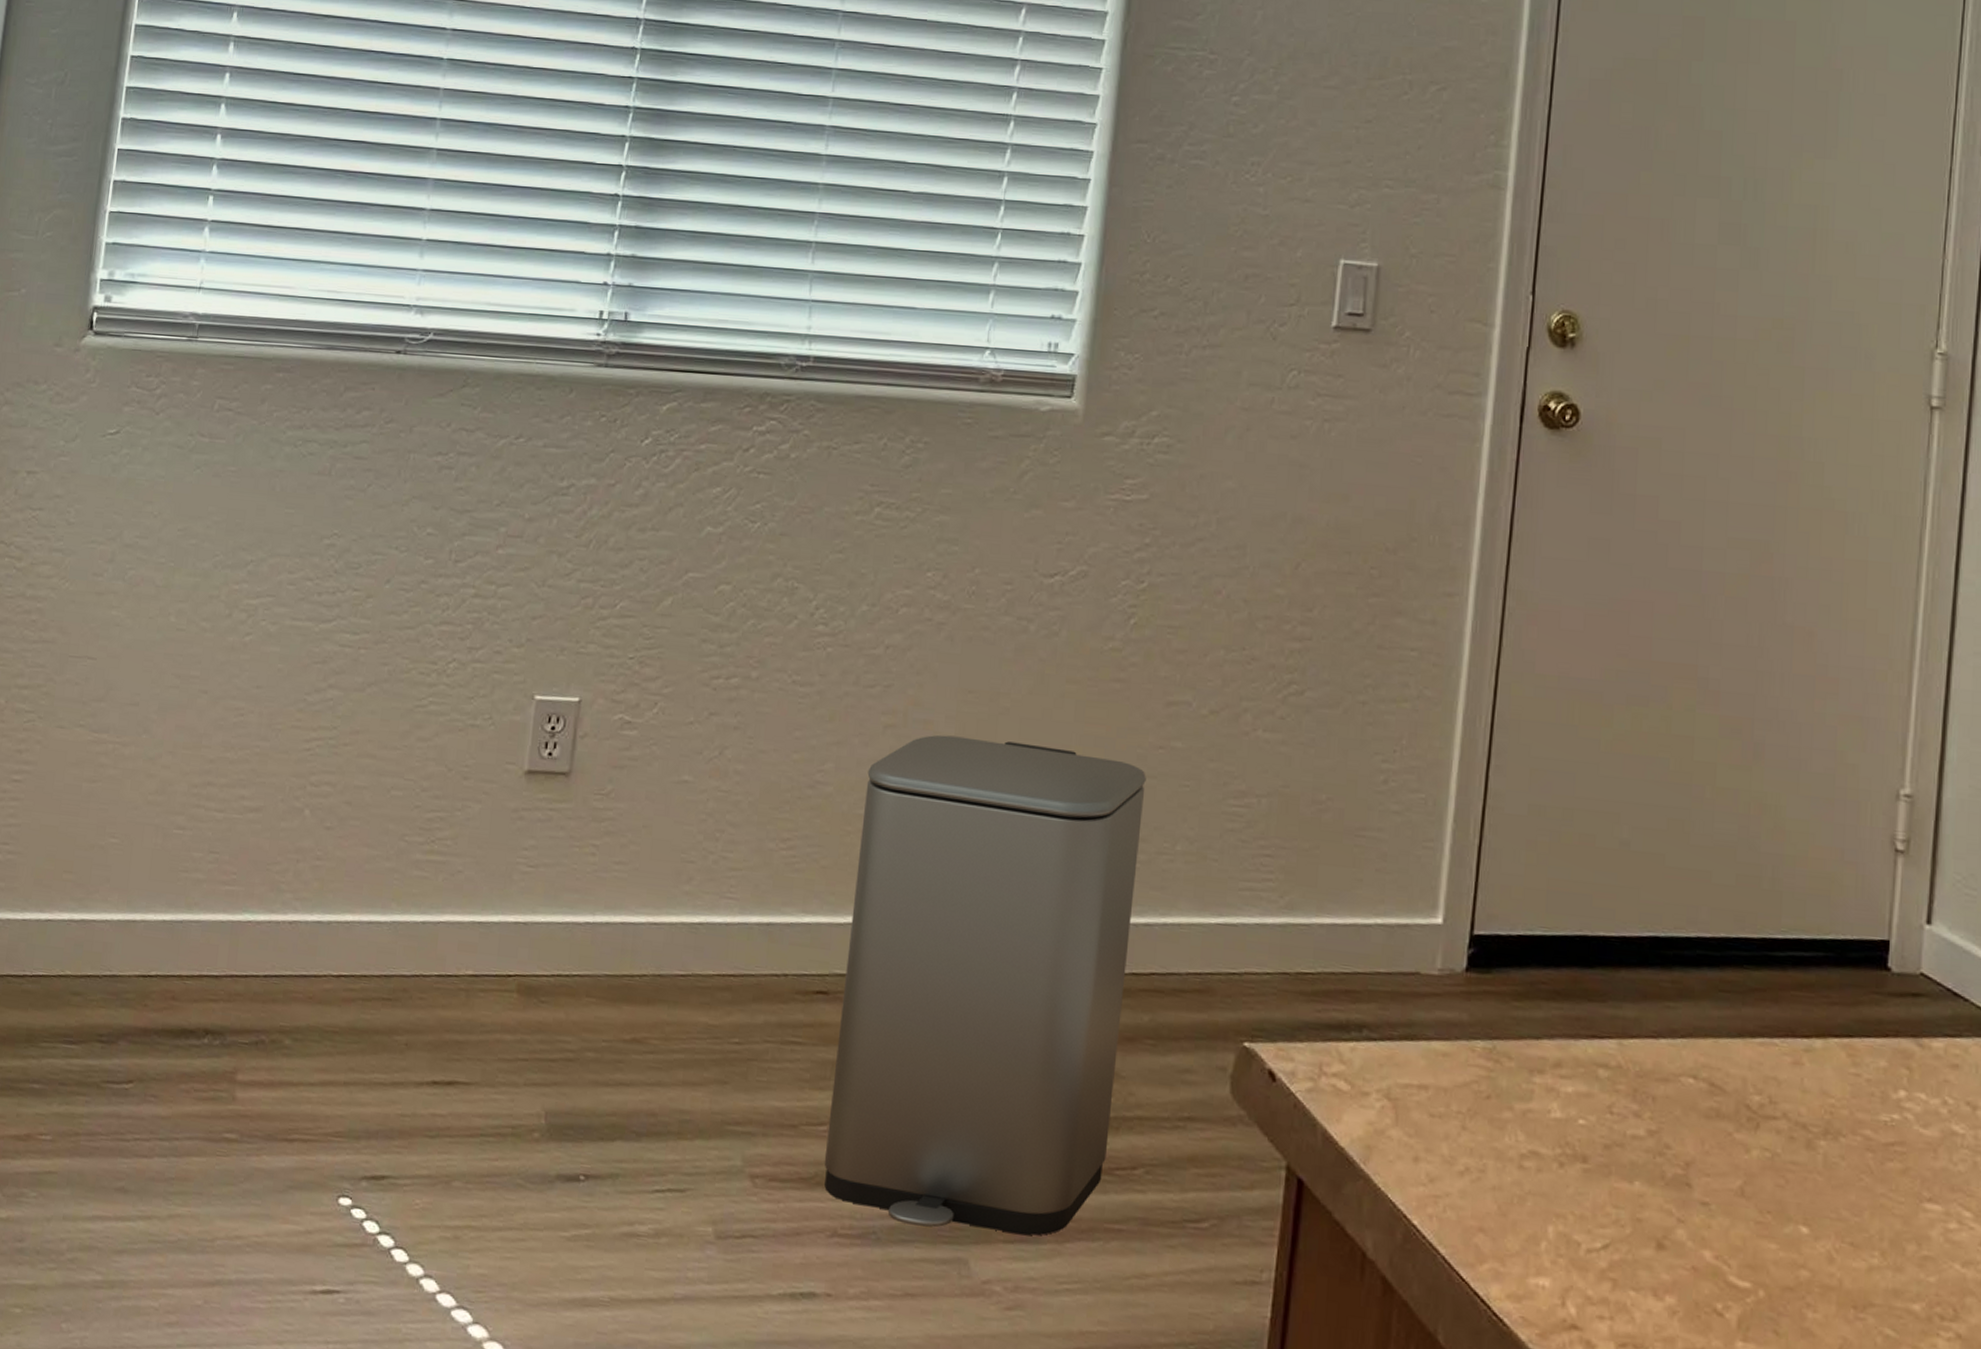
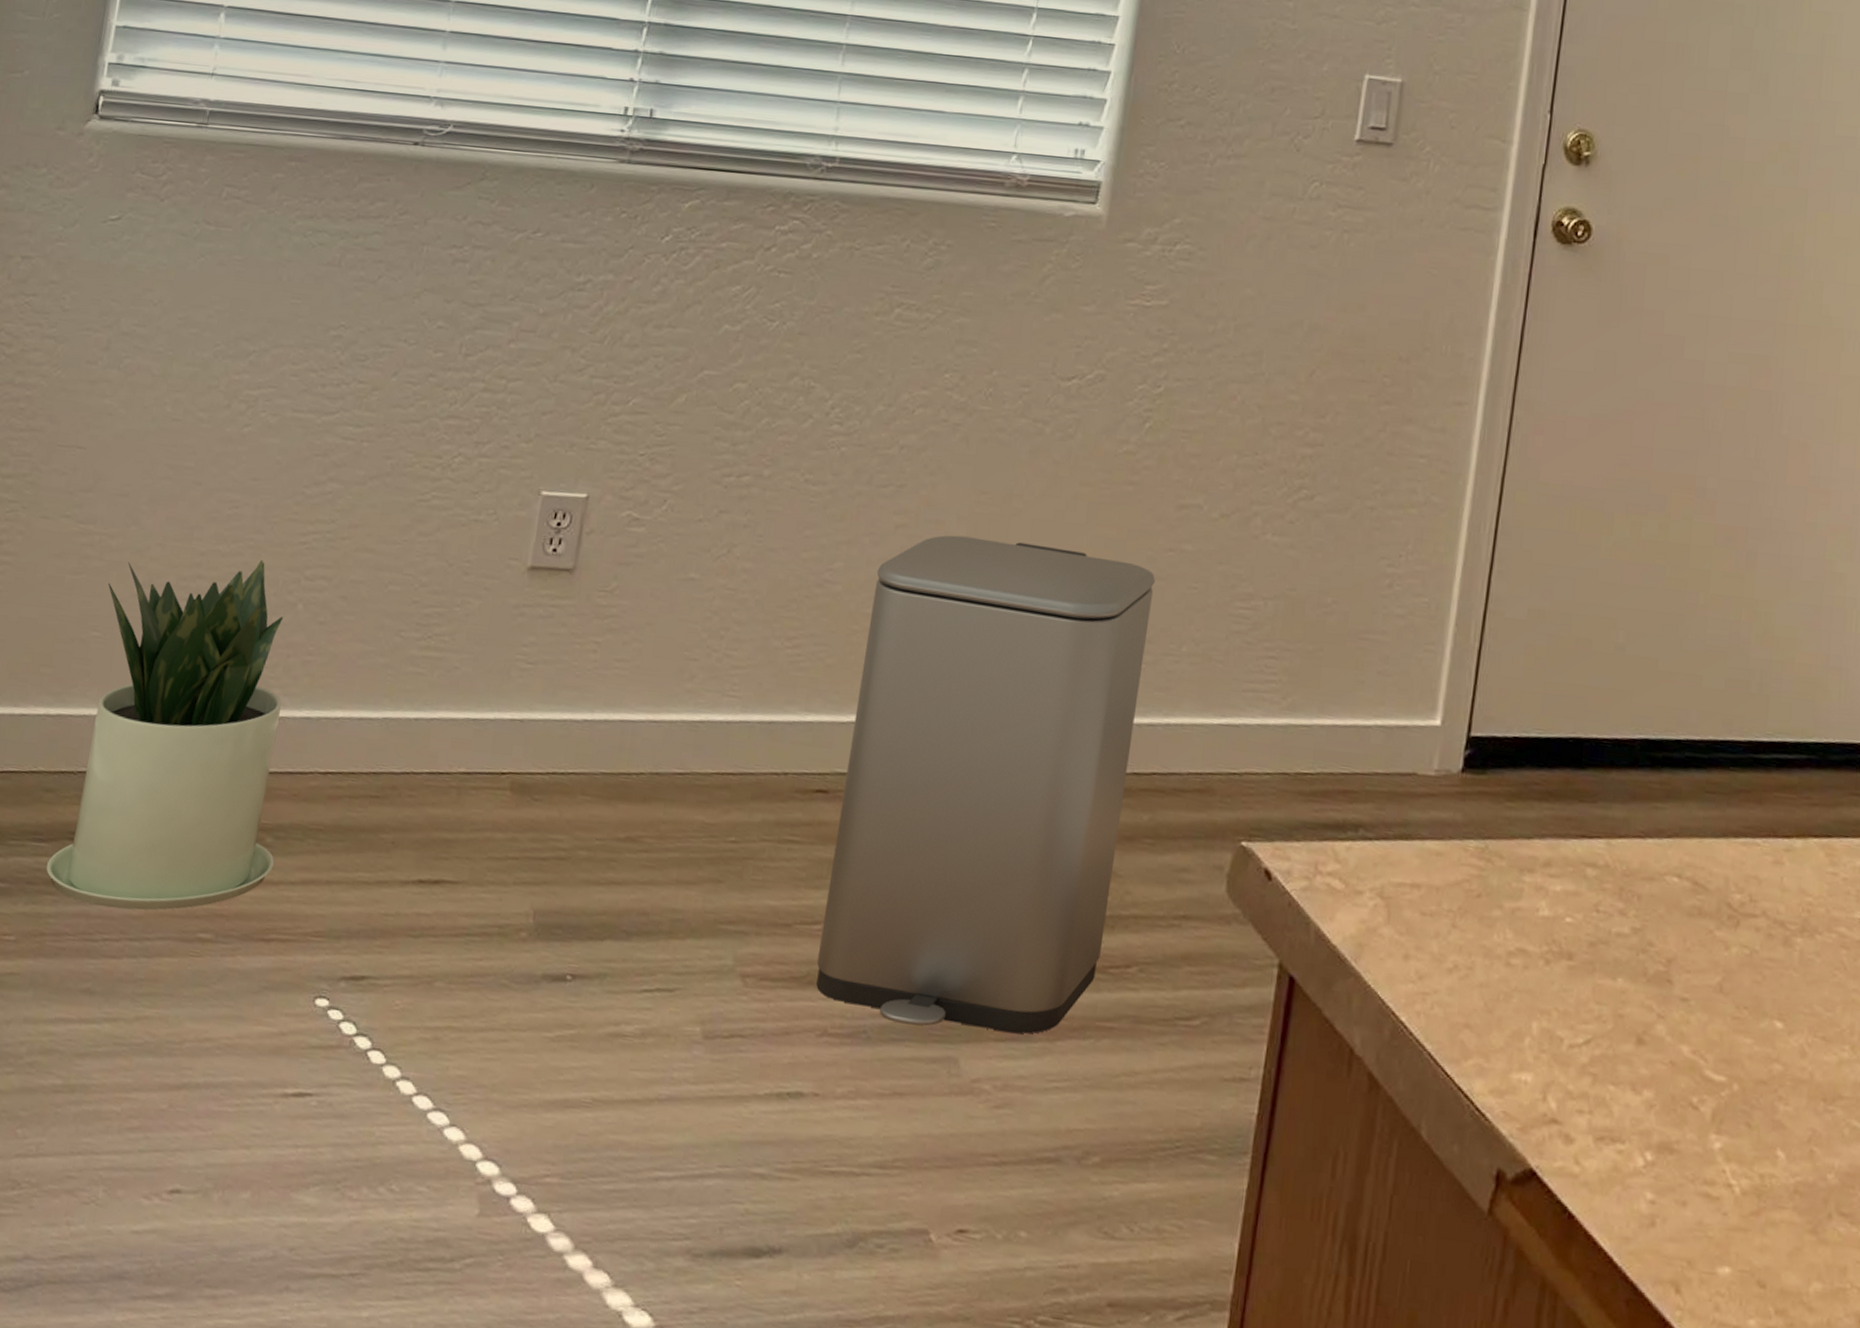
planter: none [77,766,294,1111] -> present [45,559,283,911]

